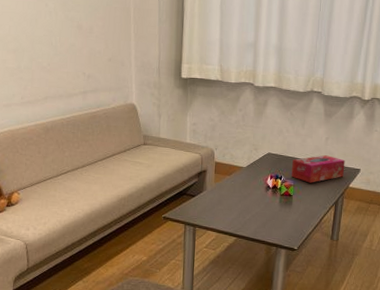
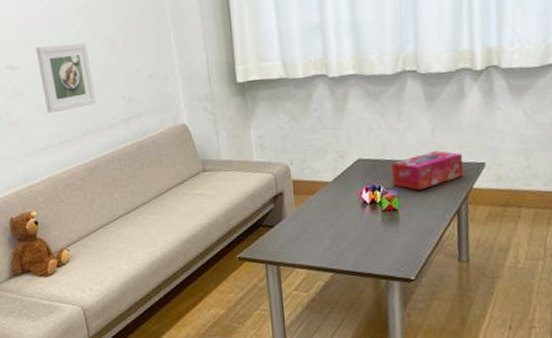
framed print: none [10,17,60,76] -> present [36,42,96,114]

